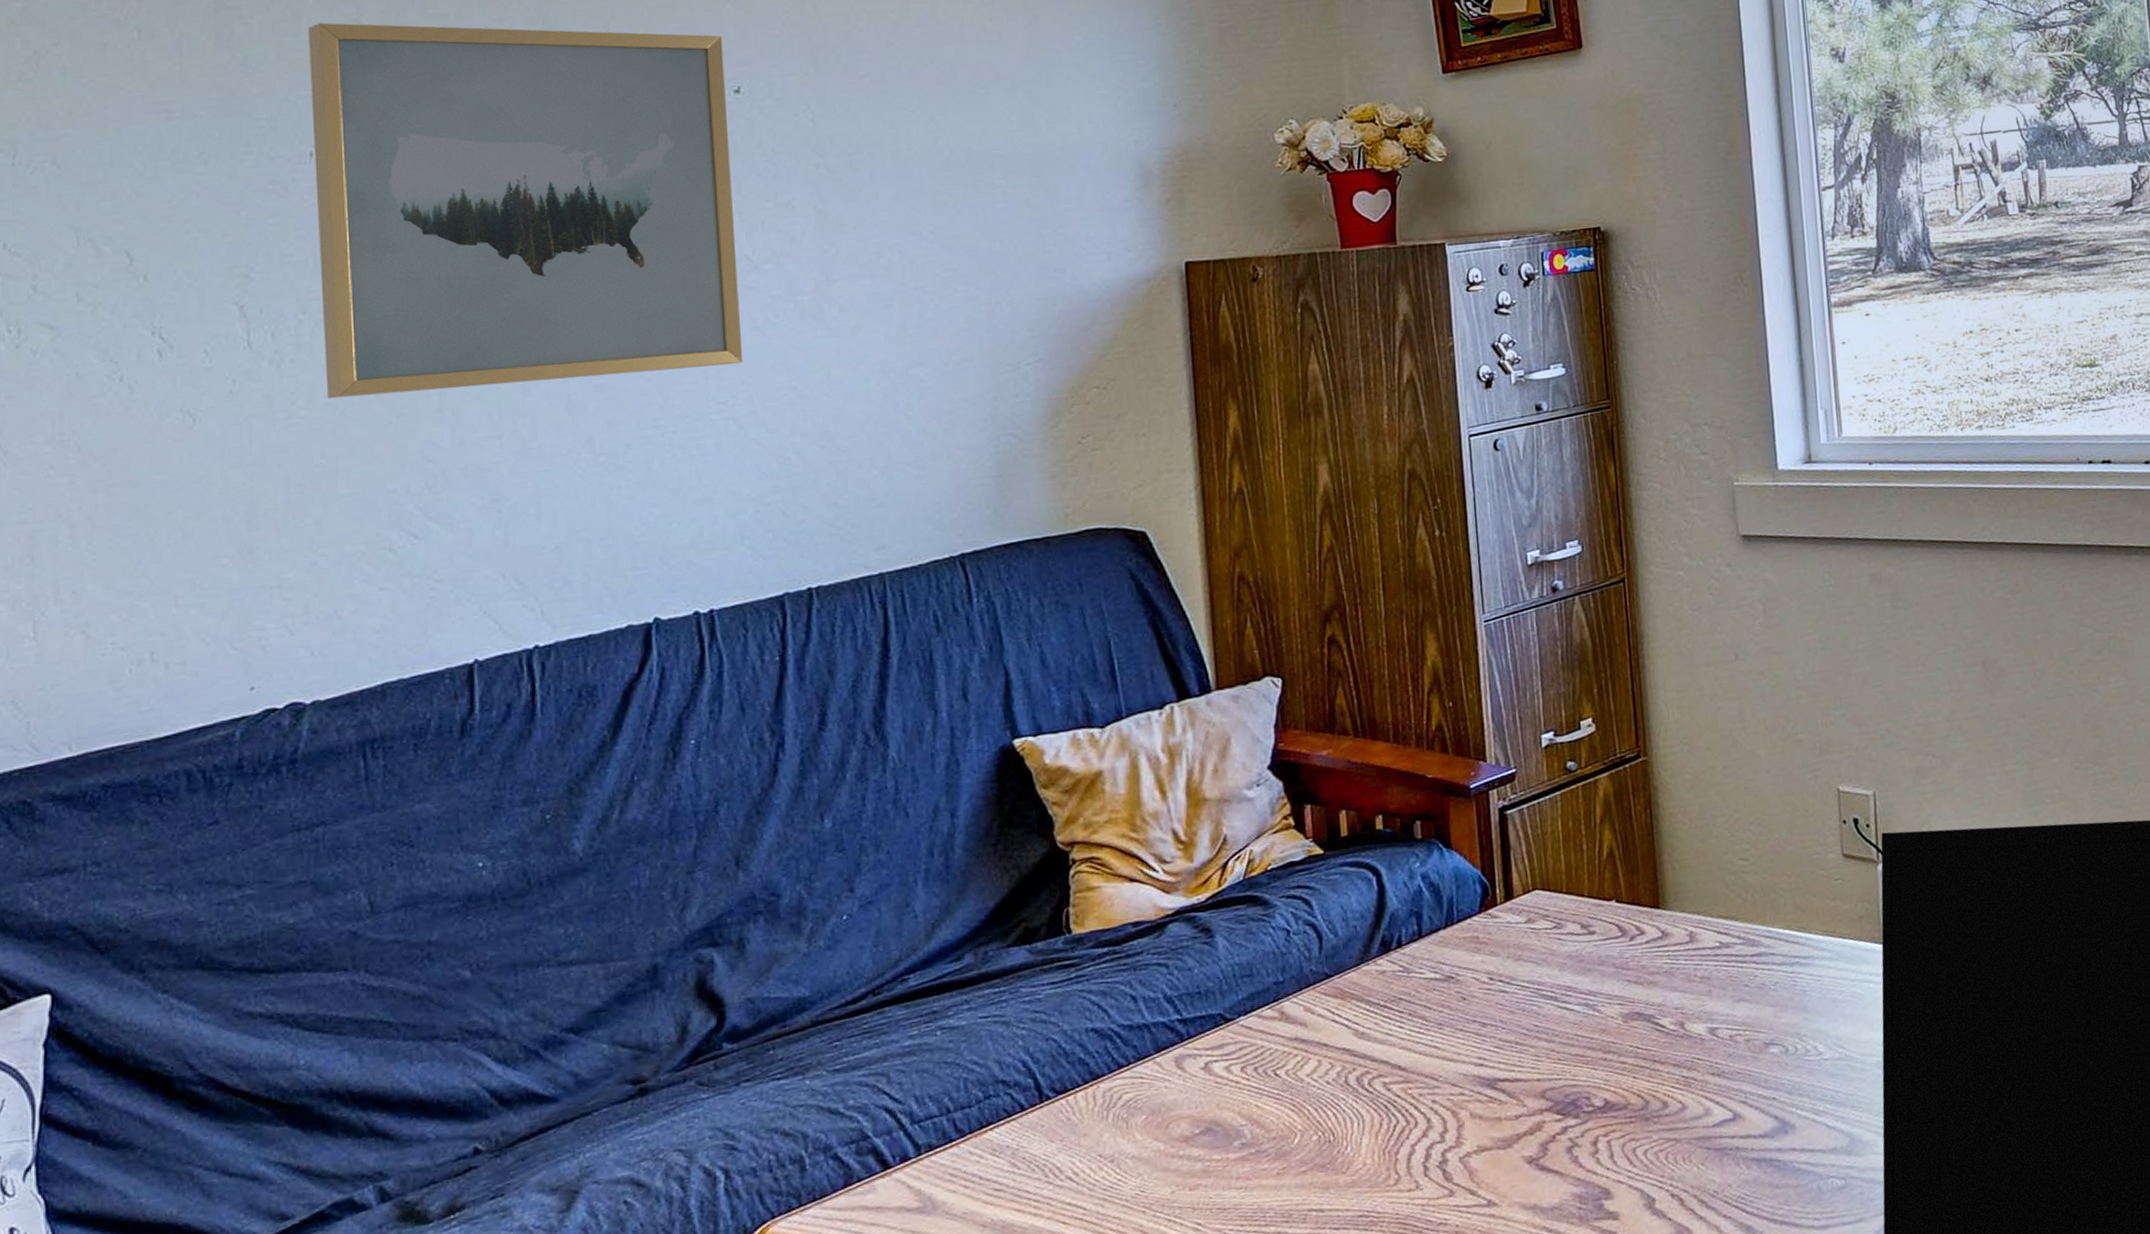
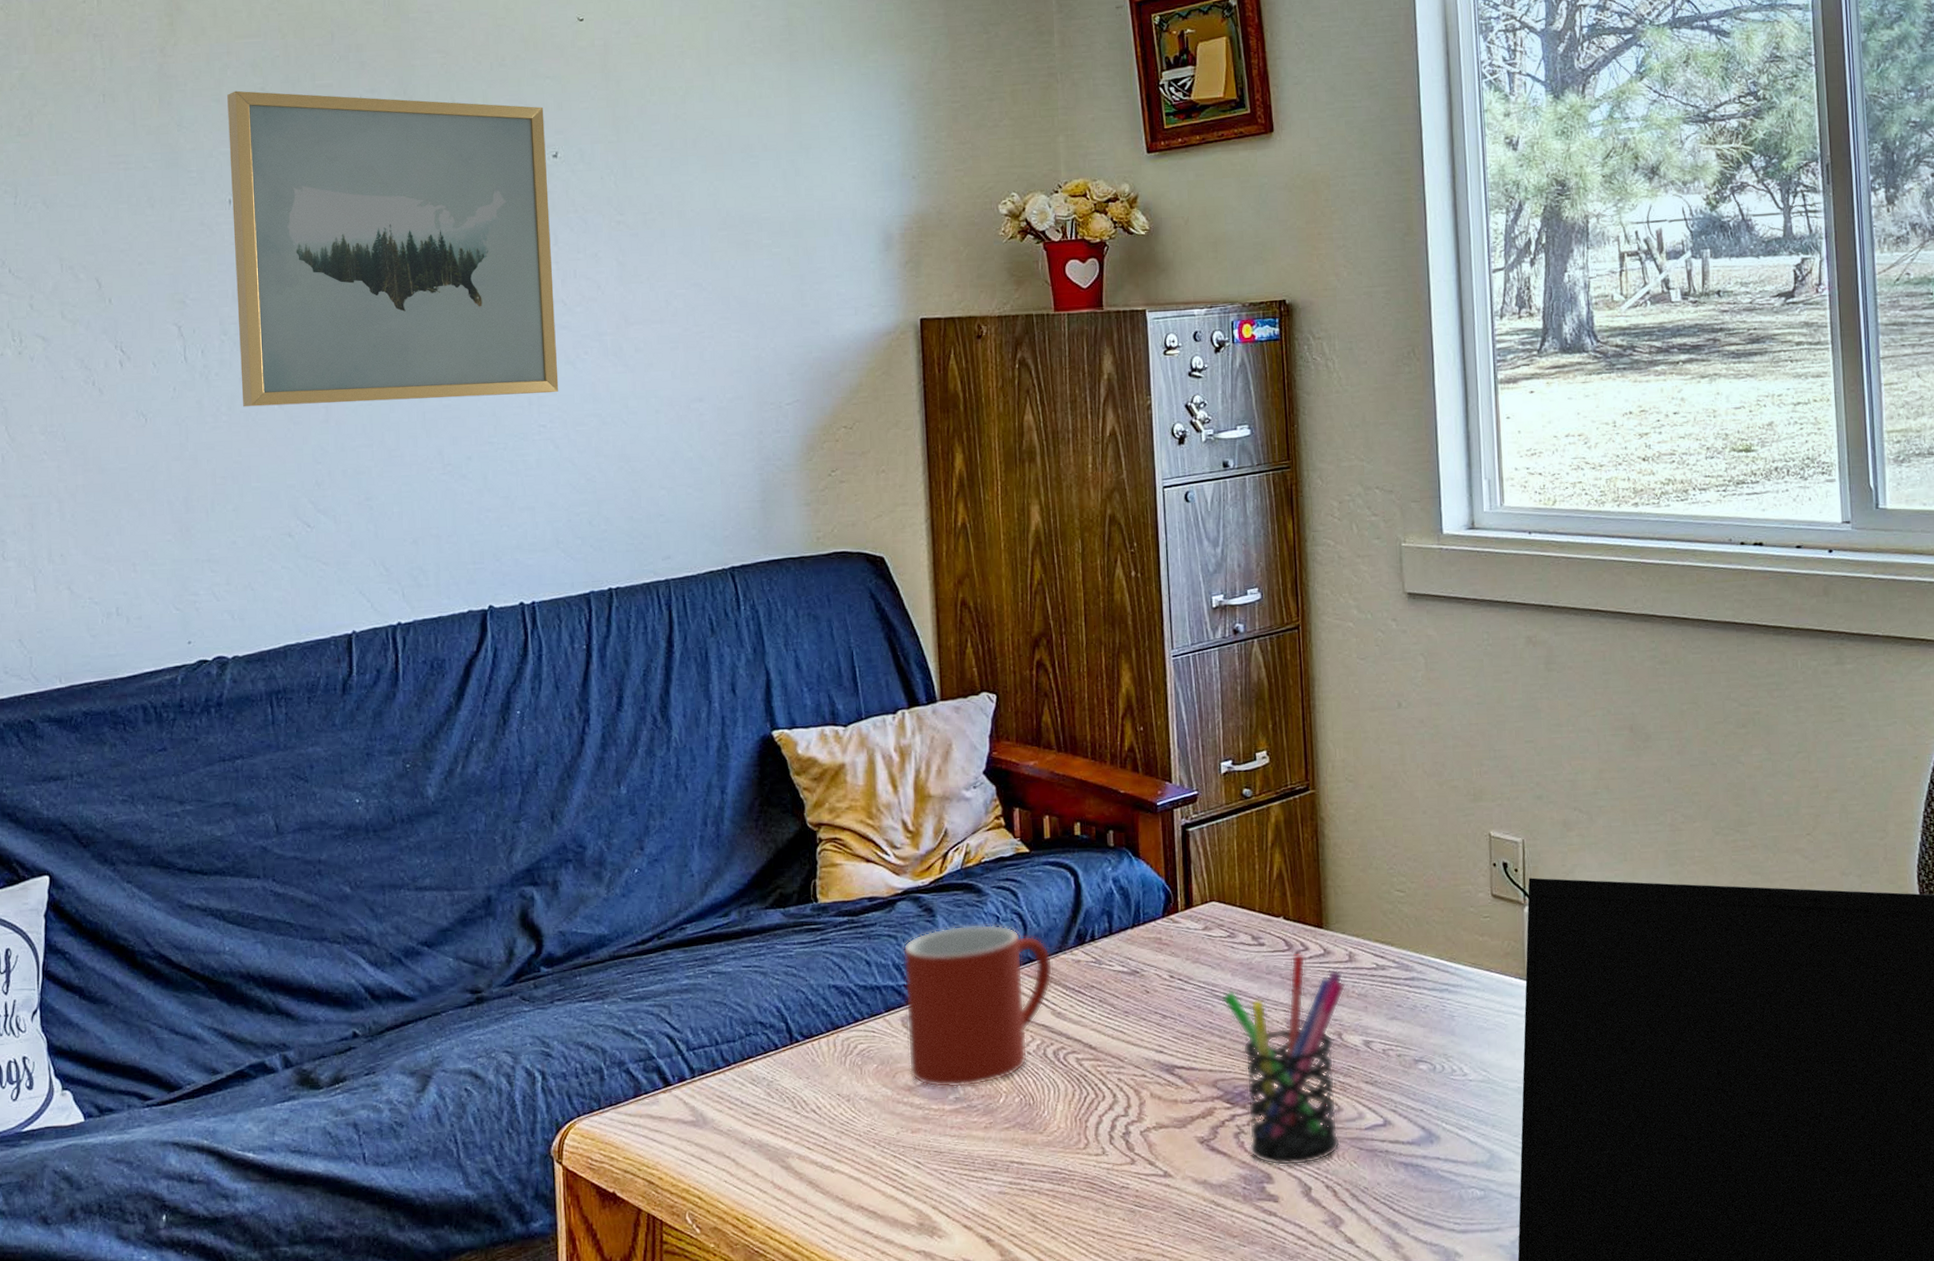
mug: none [1176,939,1354,1134] -> present [903,924,1053,1088]
pen holder: none [1549,937,1687,1179] -> present [1222,953,1346,1166]

